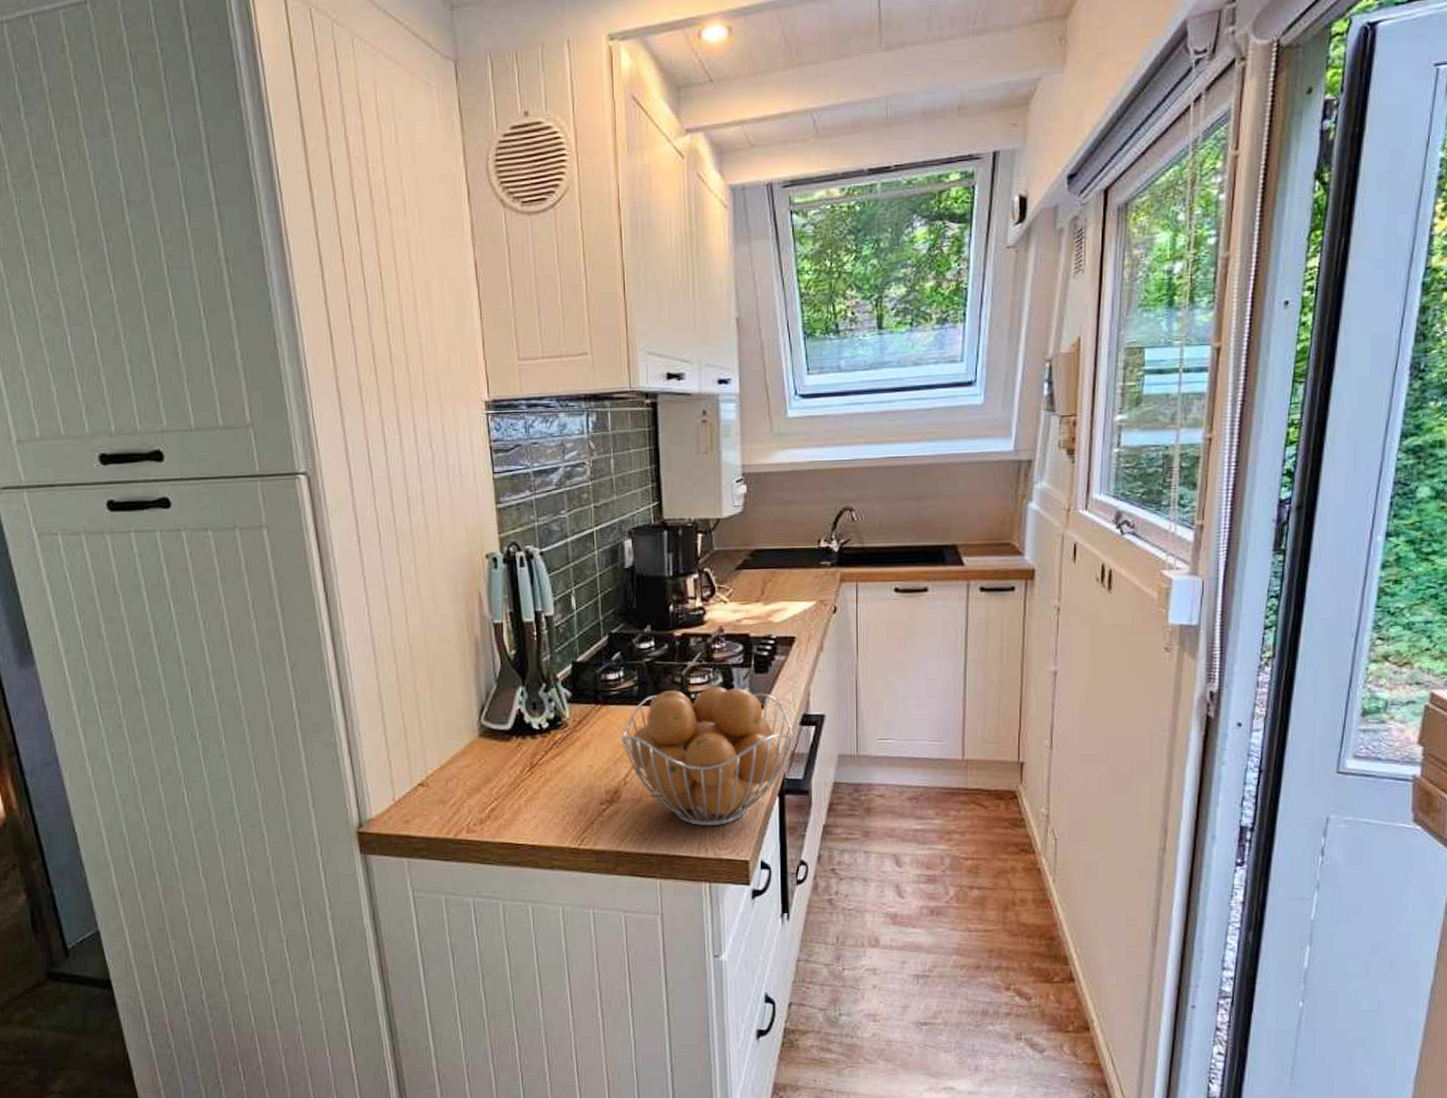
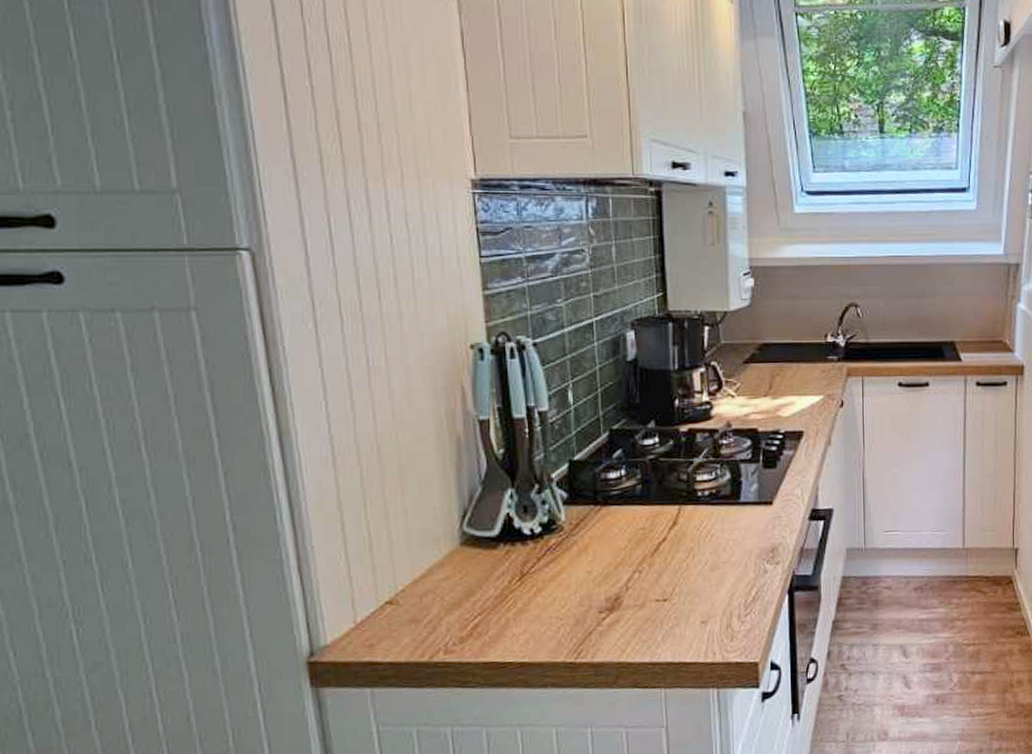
fruit basket: present [621,687,793,827] -> none [622,483,802,630]

